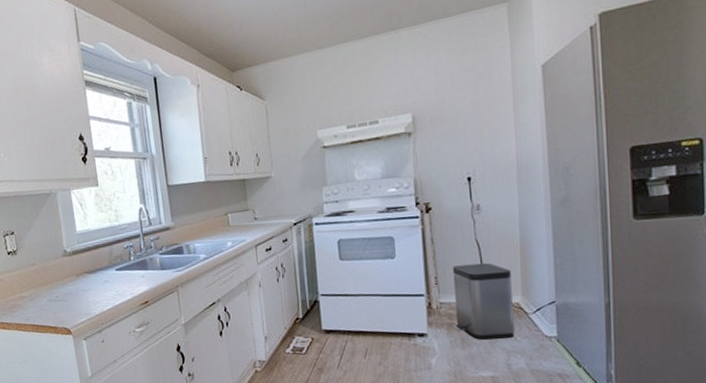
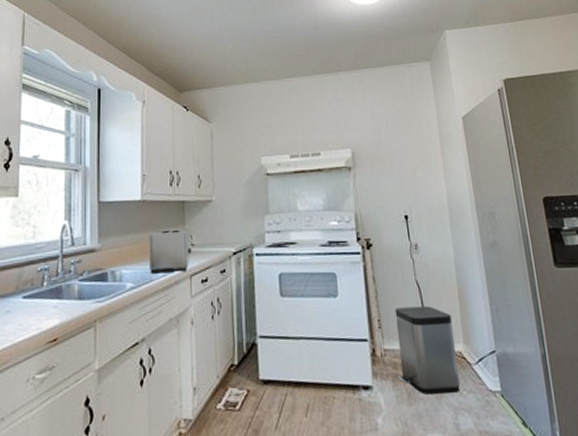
toaster: none [215,204,256,246] -> present [149,228,192,274]

